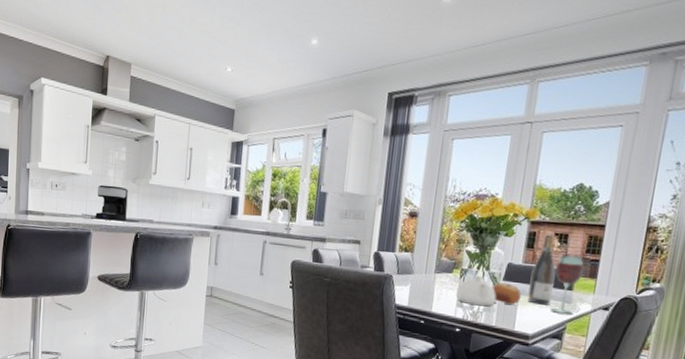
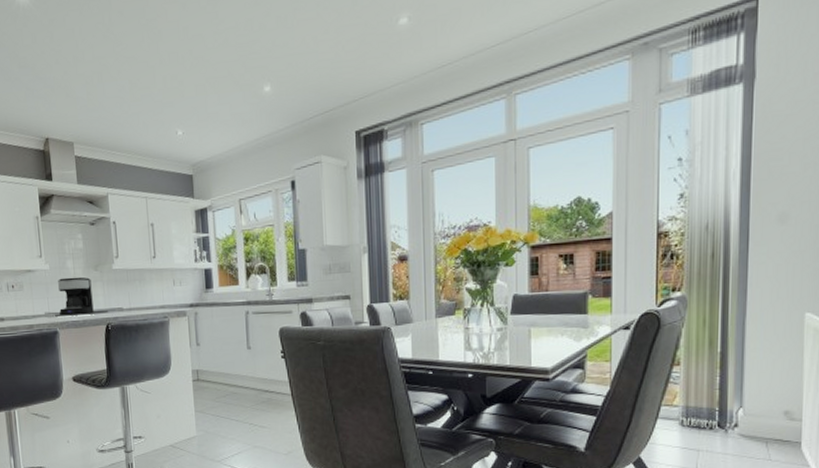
teapot: present [455,273,497,307] -> none [462,312,508,346]
fruit: present [492,282,522,305] -> none [500,316,533,340]
wine bottle: present [527,234,556,305] -> none [540,257,566,335]
wineglass: present [551,254,585,315] -> none [566,275,597,341]

